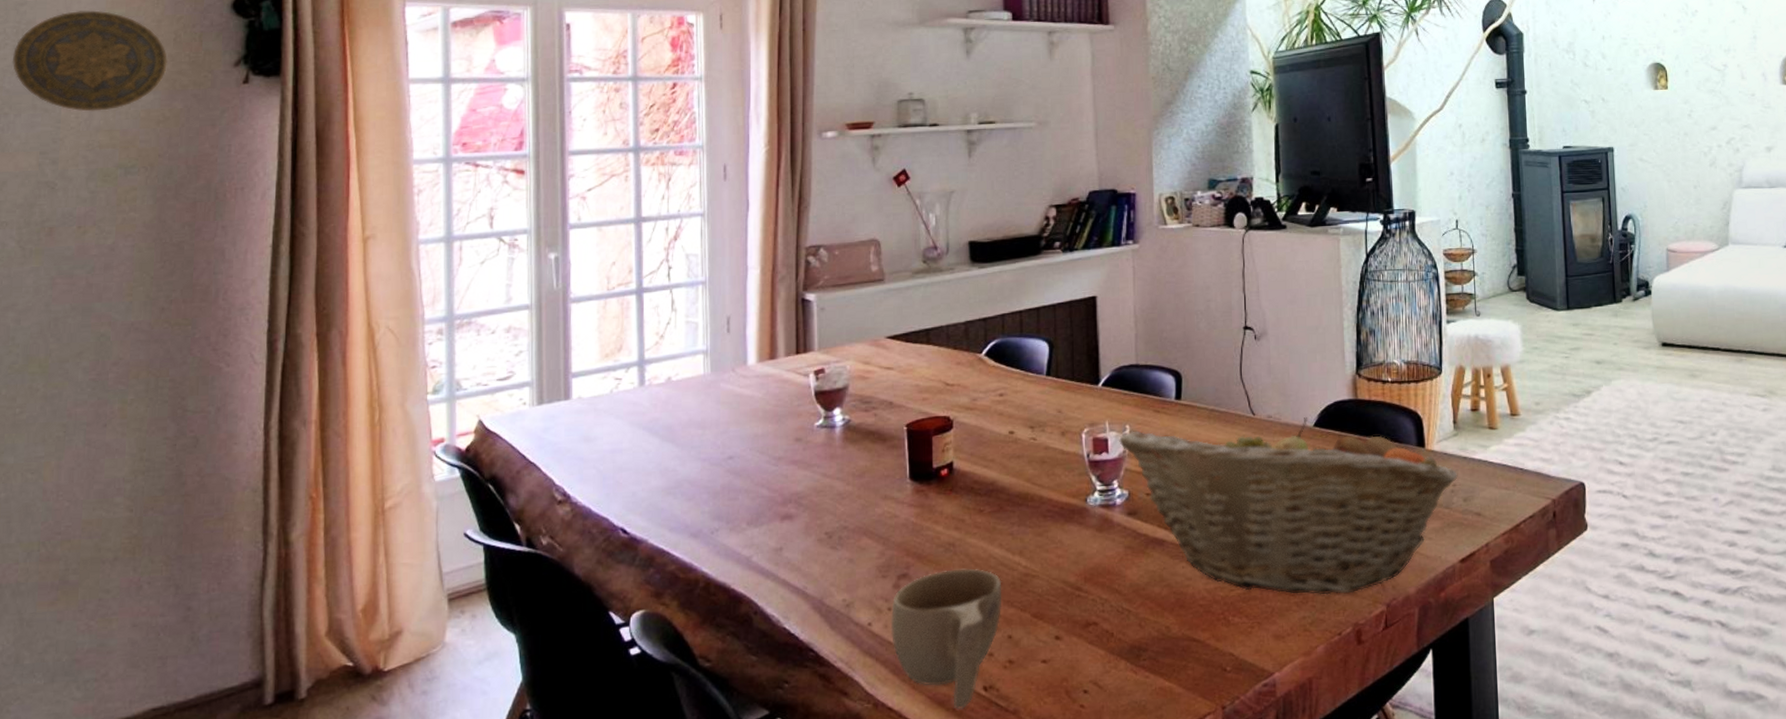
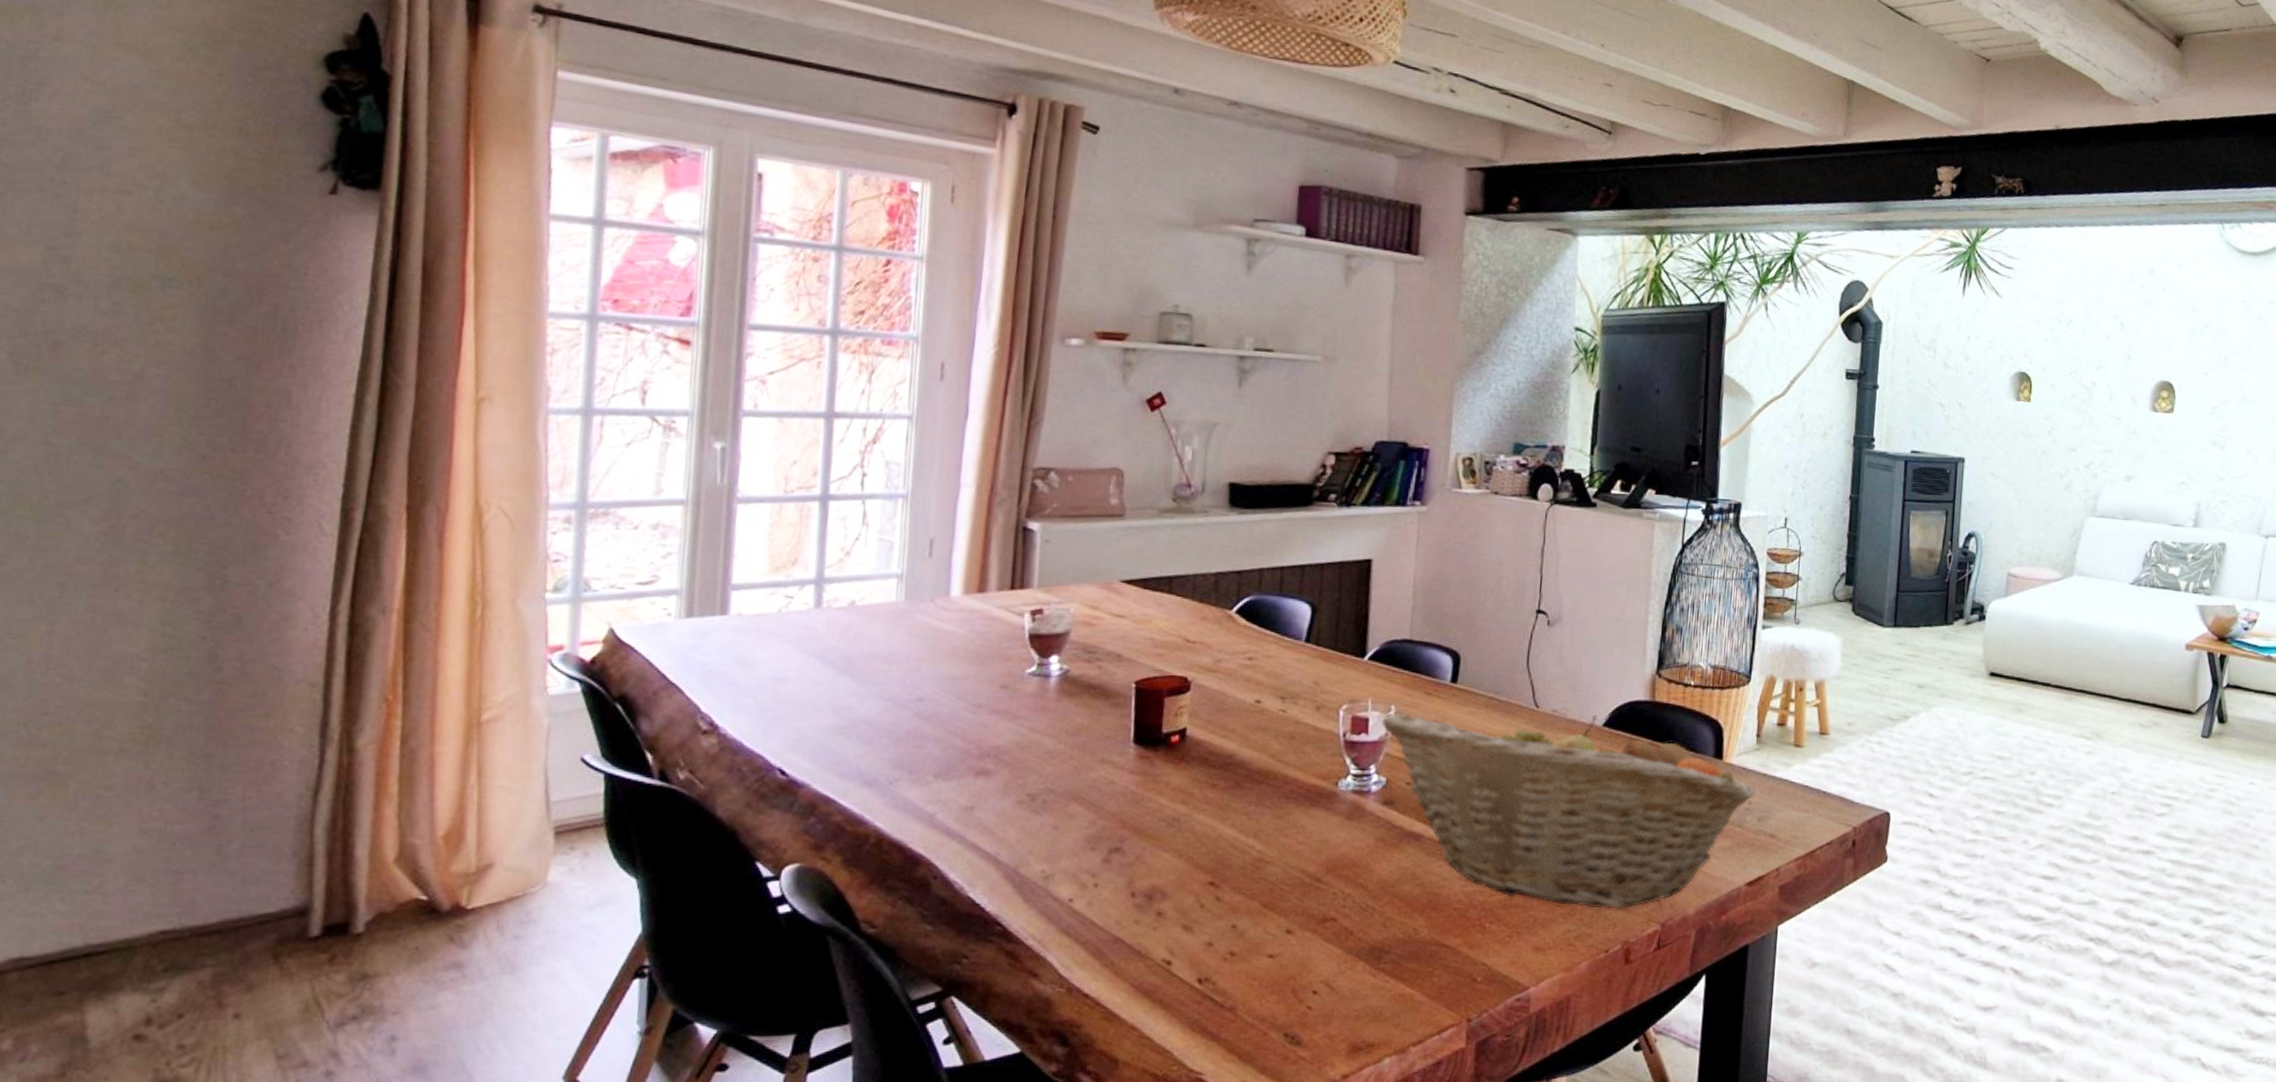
decorative plate: present [12,10,169,112] -> none [13,76,230,205]
cup: present [890,568,1002,709] -> none [1095,847,1231,1001]

